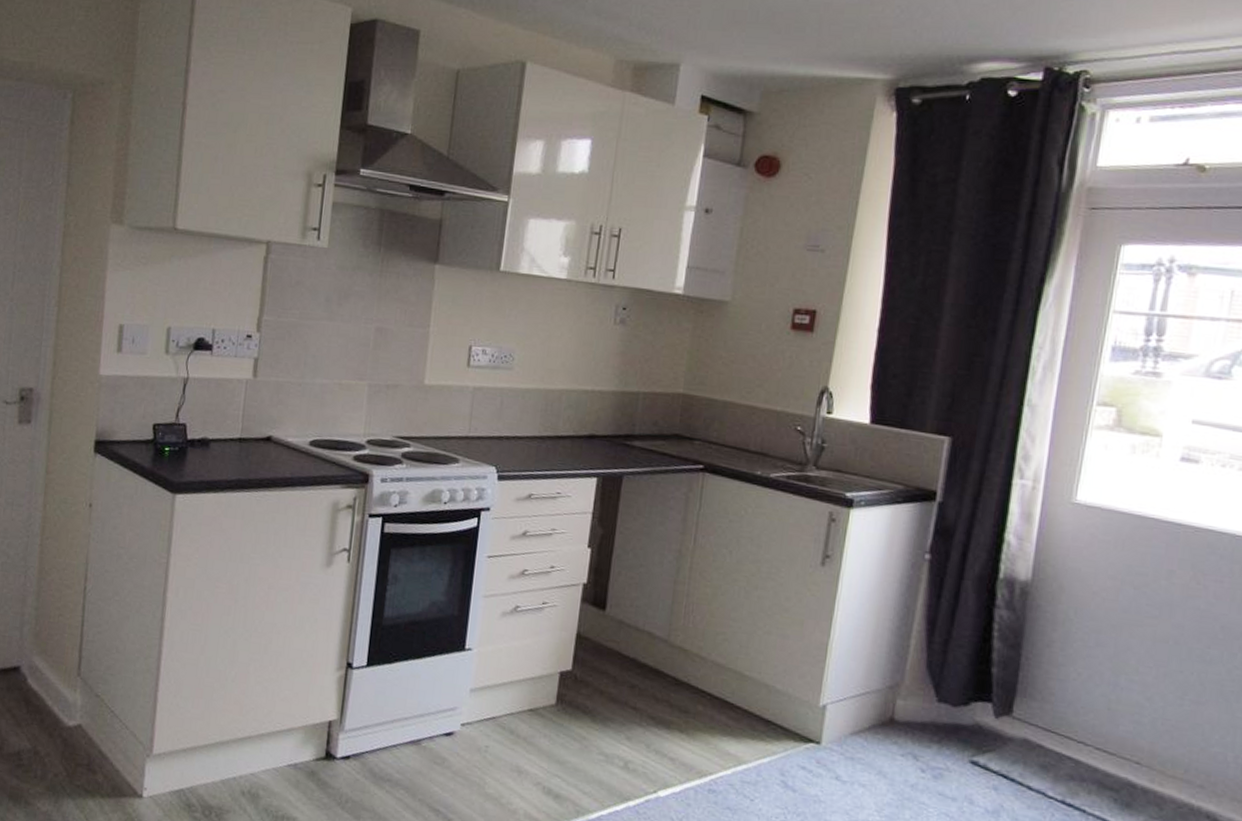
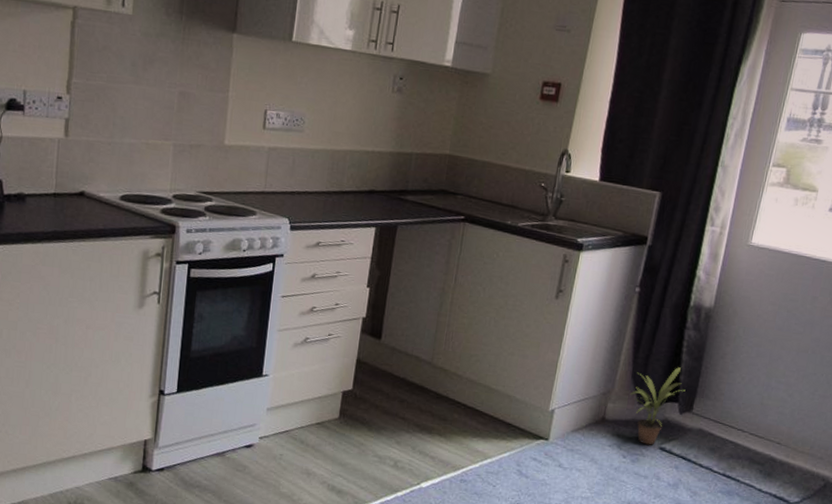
potted plant: none [925,656,1001,758] -> present [630,367,686,445]

